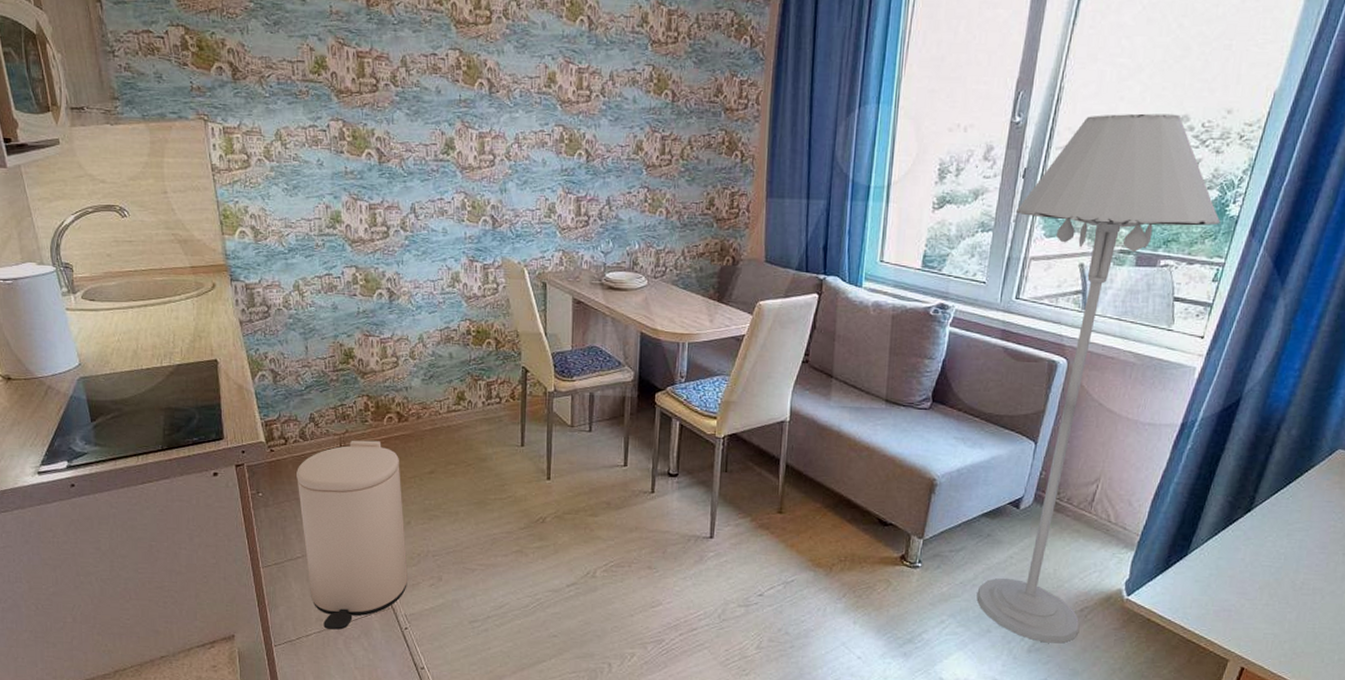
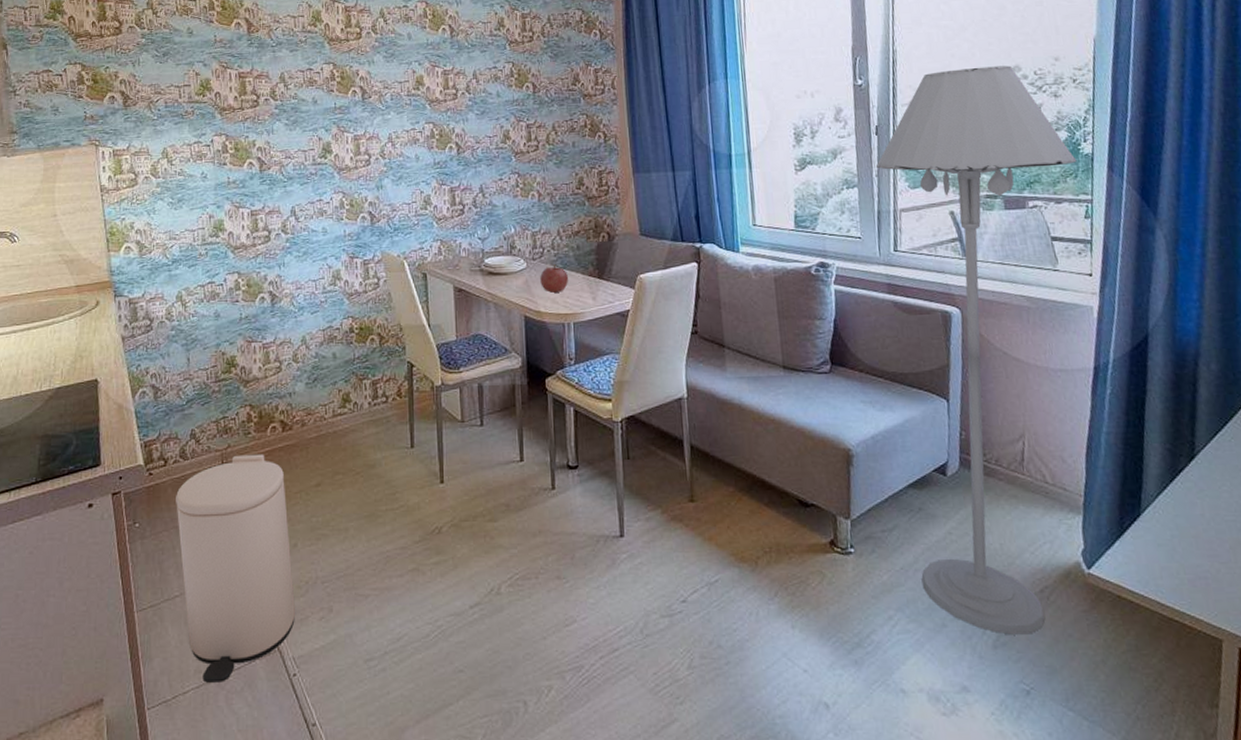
fruit: none [660,284,689,312] -> present [540,264,569,293]

